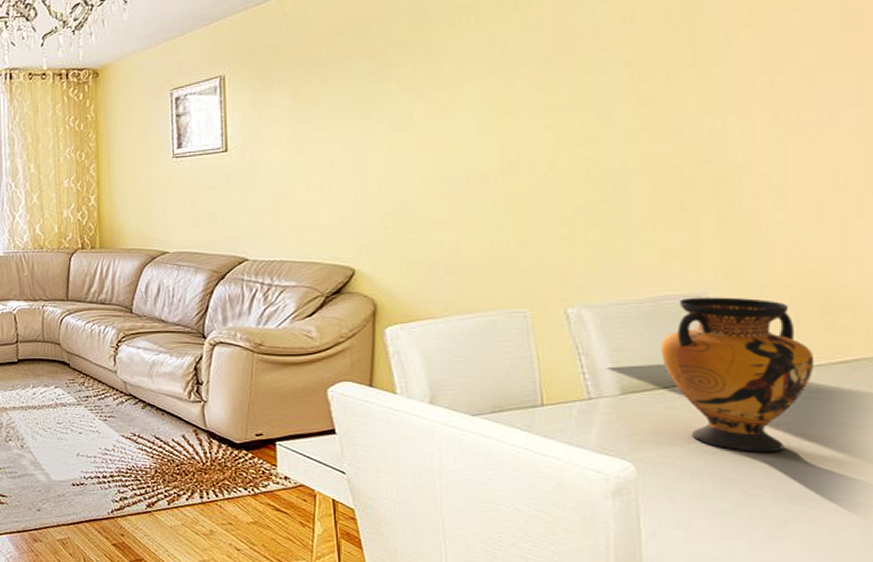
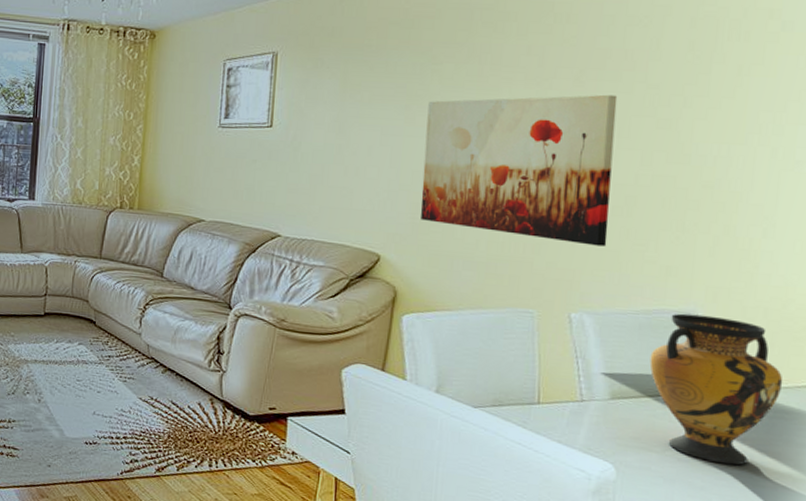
wall art: none [388,77,599,237] -> present [420,94,618,247]

